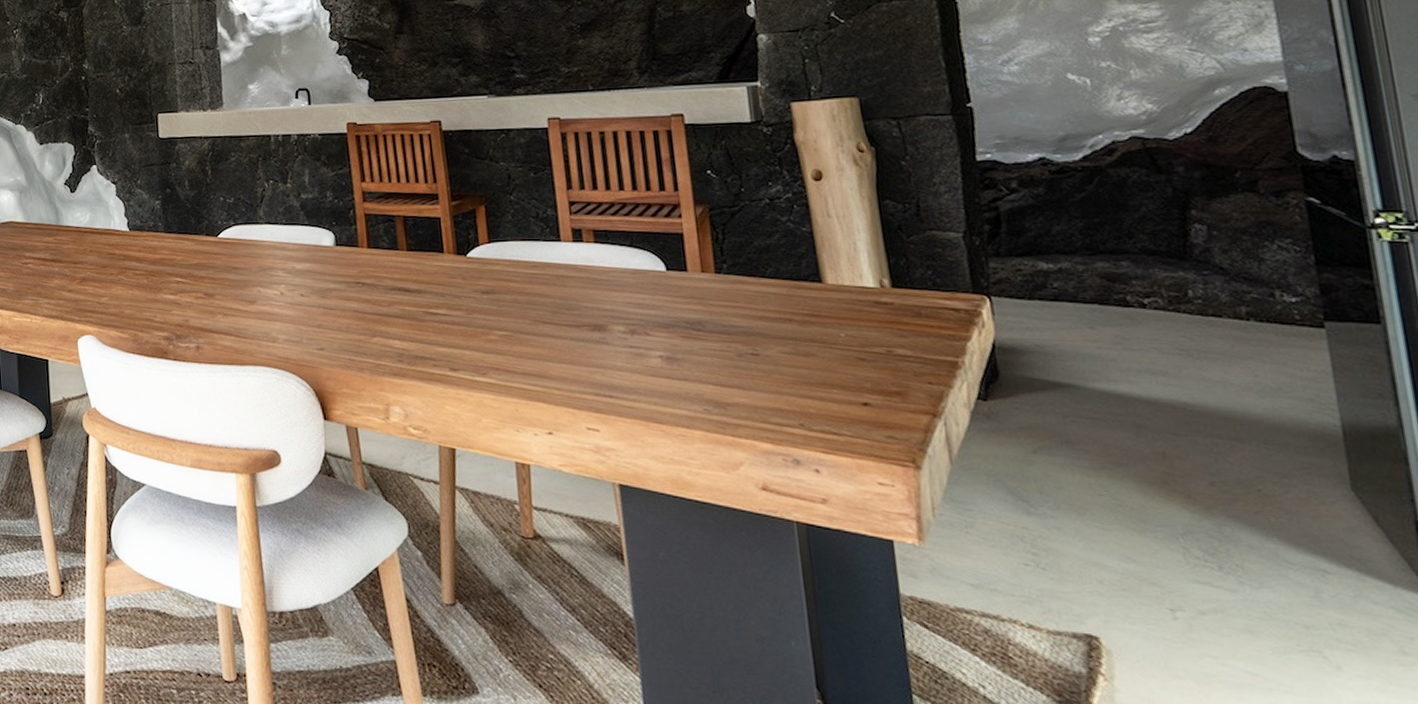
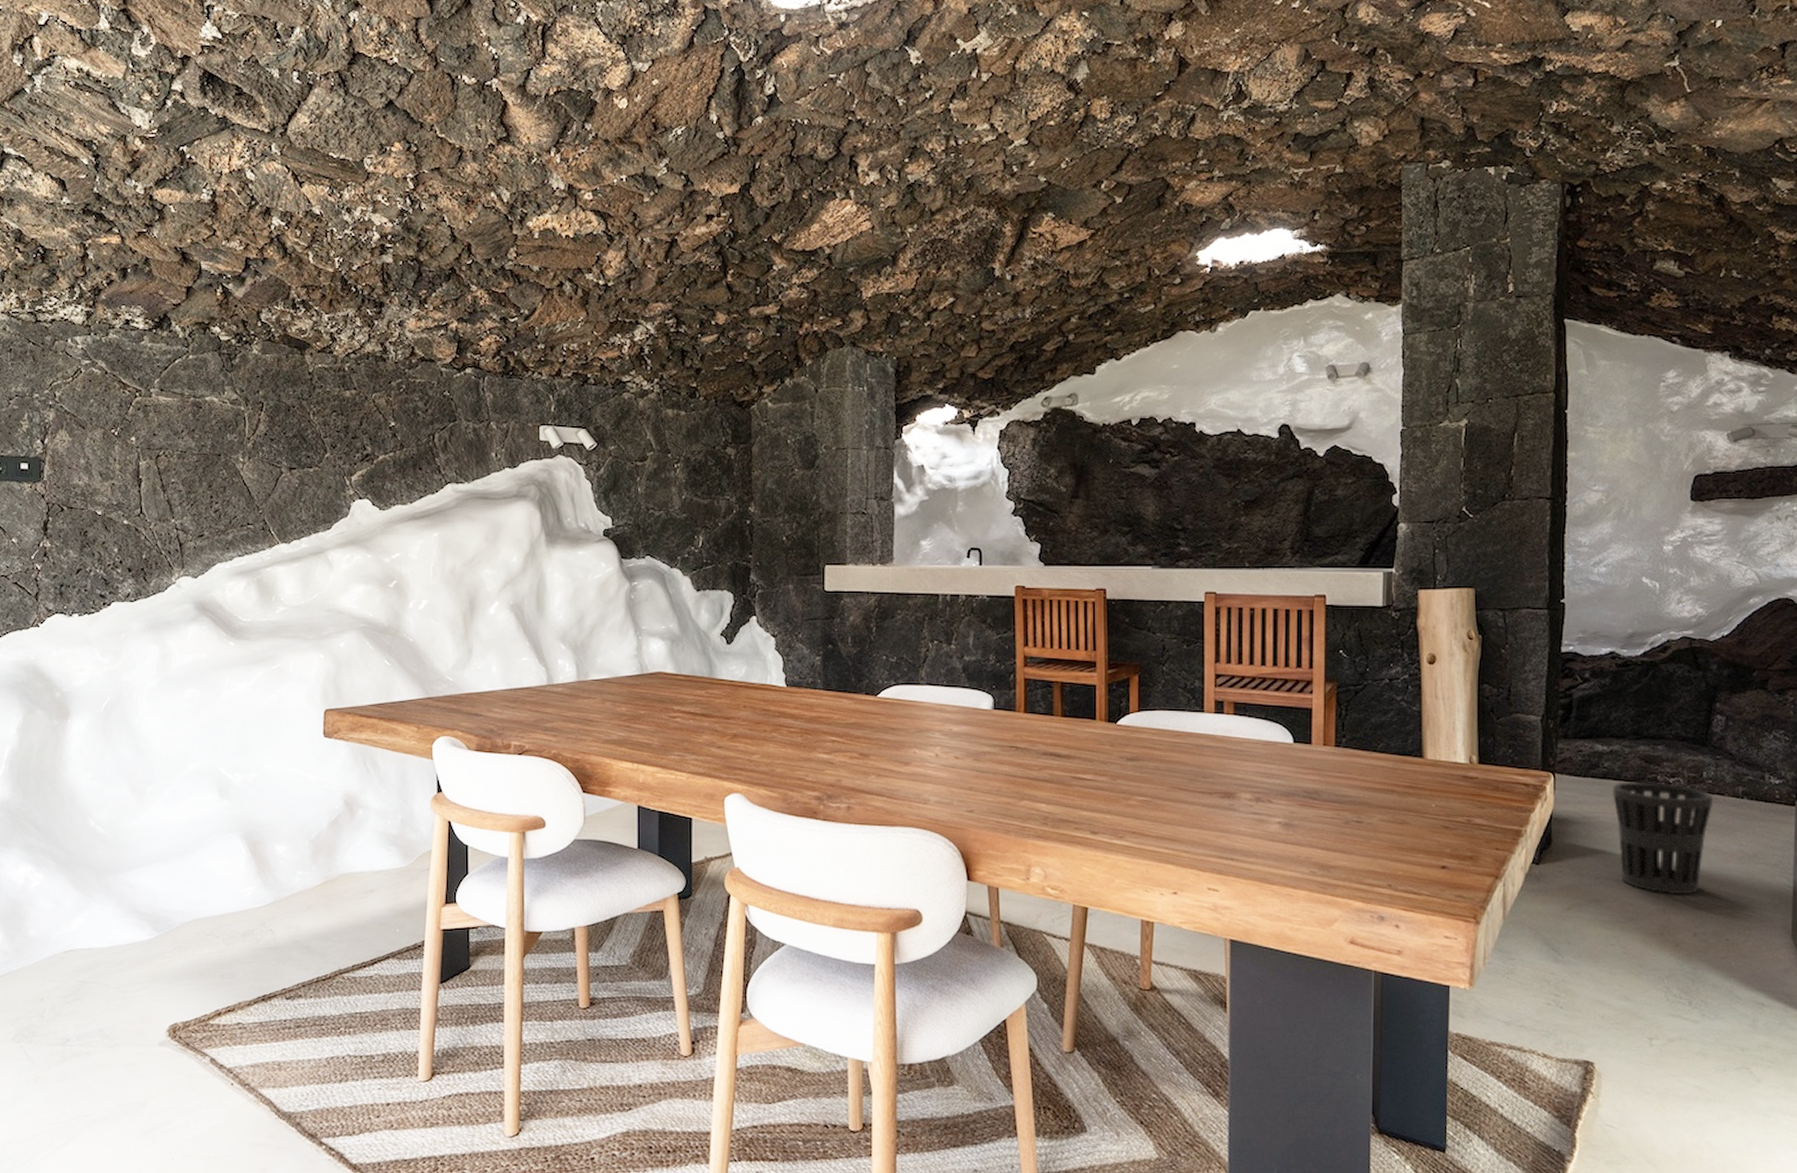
wastebasket: none [1069,303,1210,436] -> present [1613,782,1714,895]

